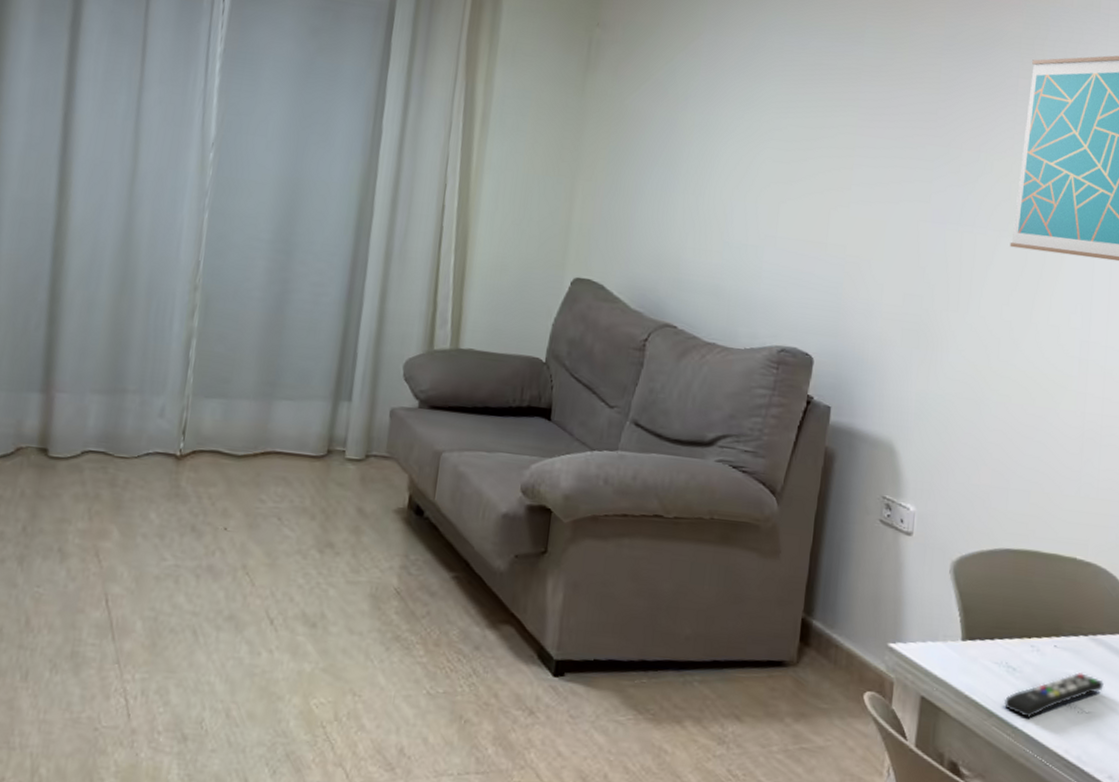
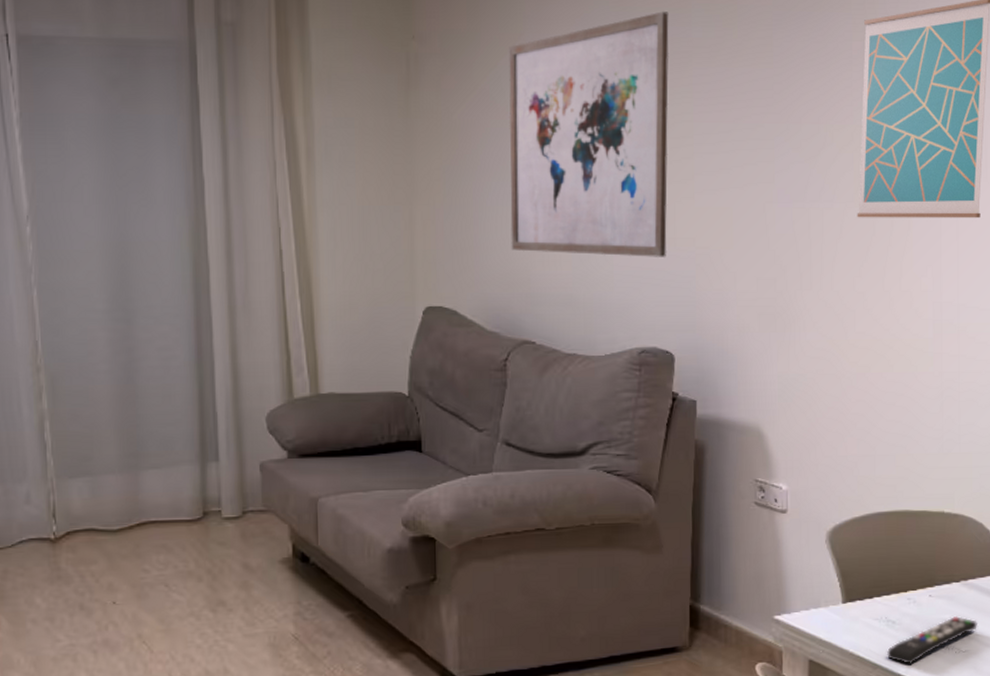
wall art: none [665,28,843,261] -> present [509,11,669,257]

